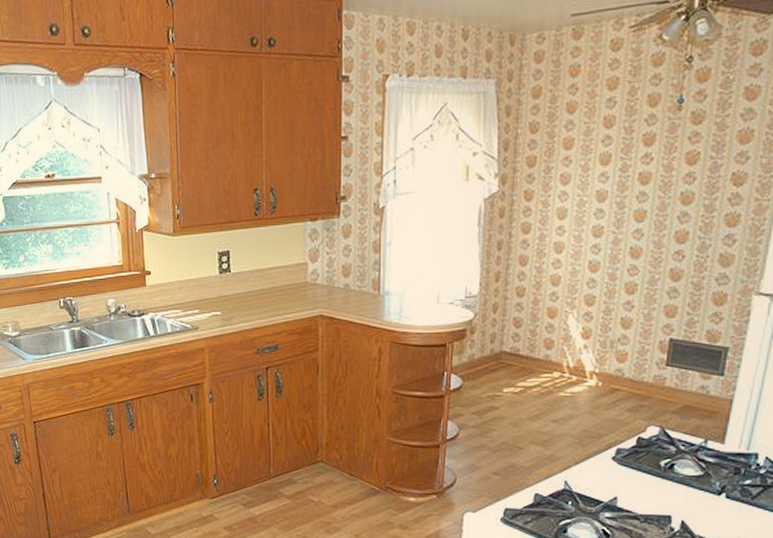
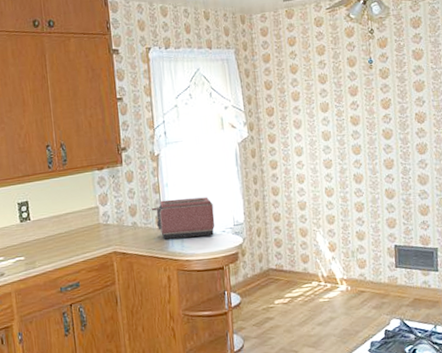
toaster: none [368,261,443,308] -> present [151,197,215,240]

